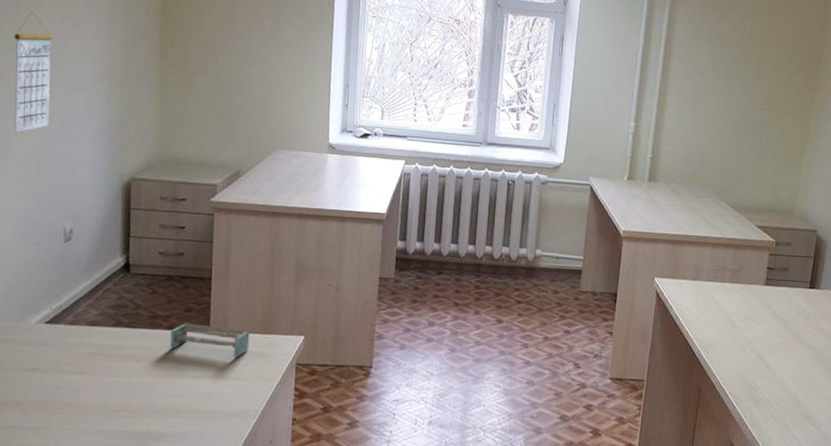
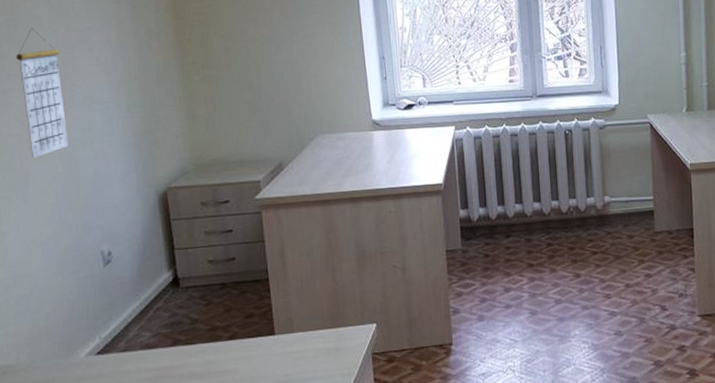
shelf: present [170,323,250,358] -> none [233,328,319,359]

